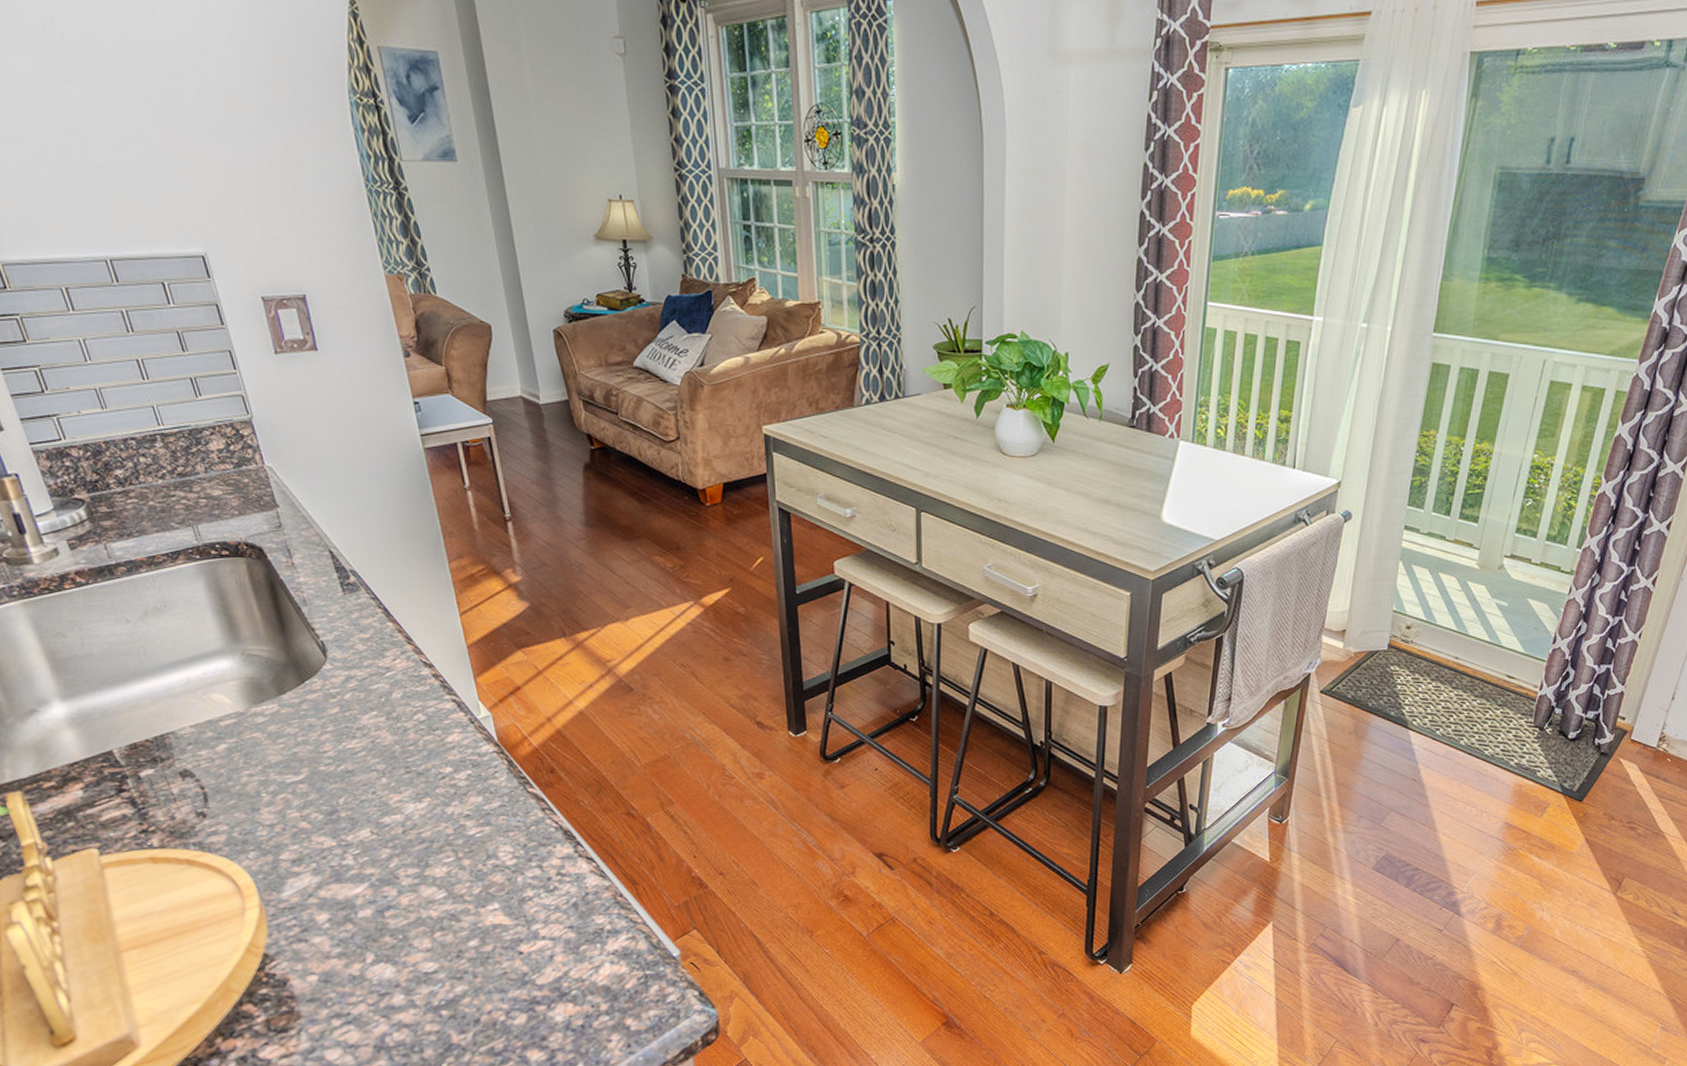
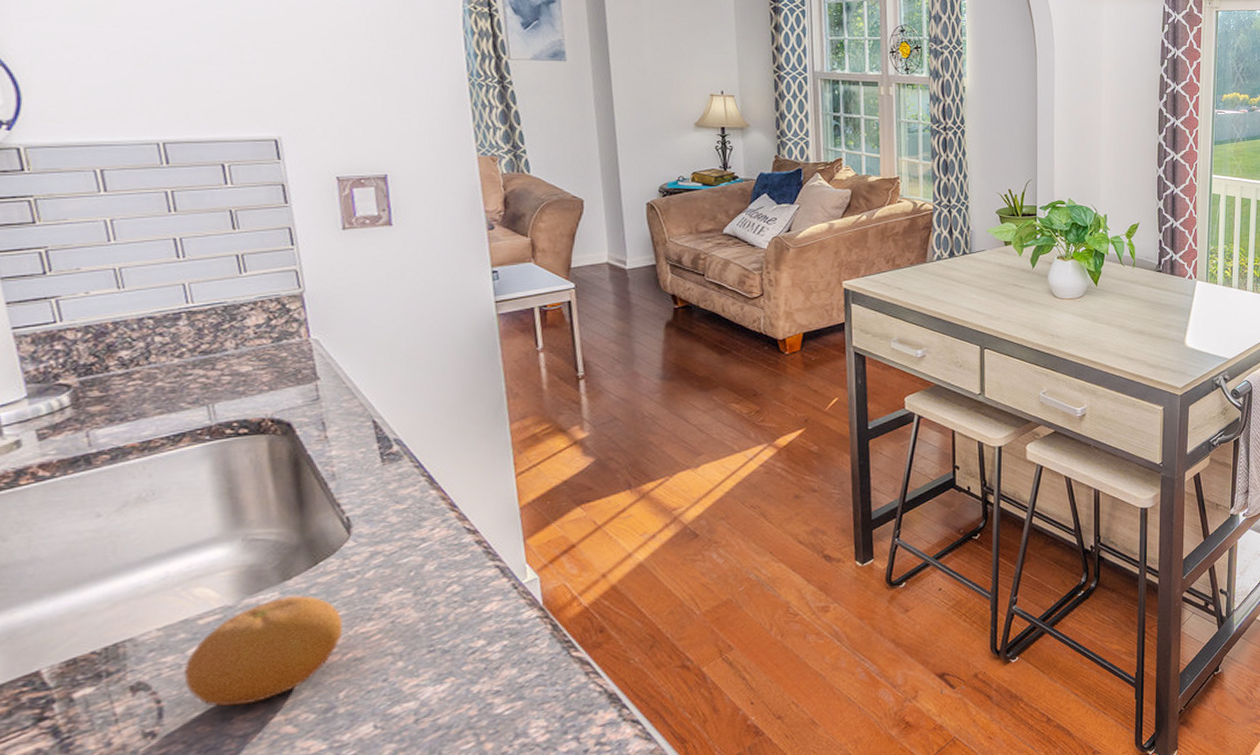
fruit: none [216,709,334,800] -> present [184,595,344,706]

